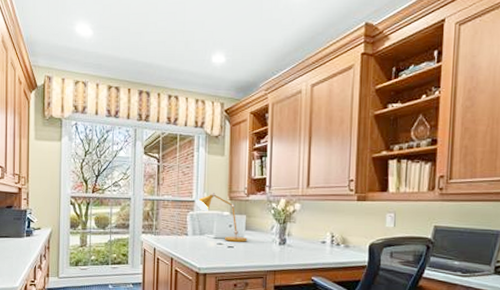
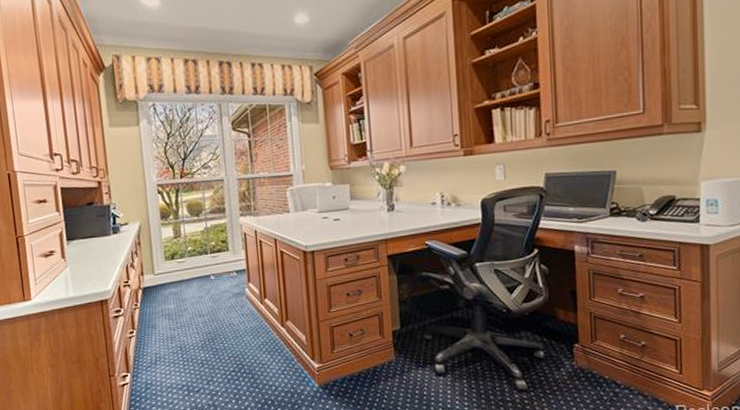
desk lamp: present [196,193,248,242] -> none [294,164,354,214]

